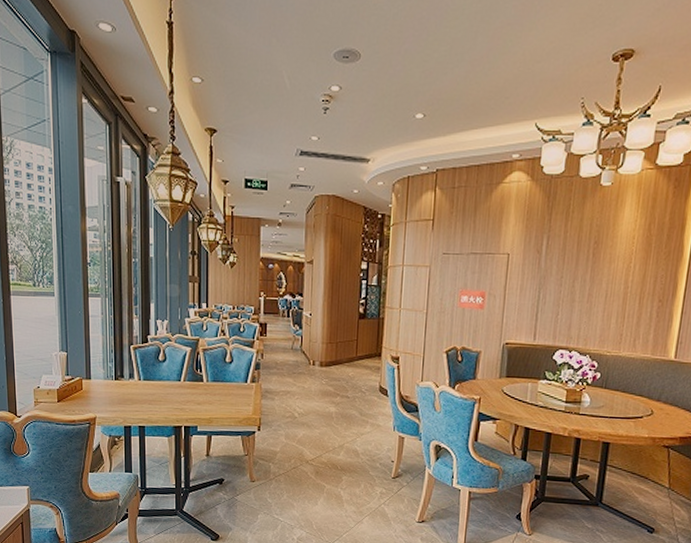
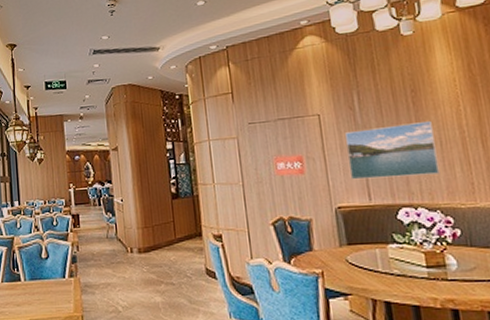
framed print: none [522,273,605,323] -> present [345,121,440,180]

